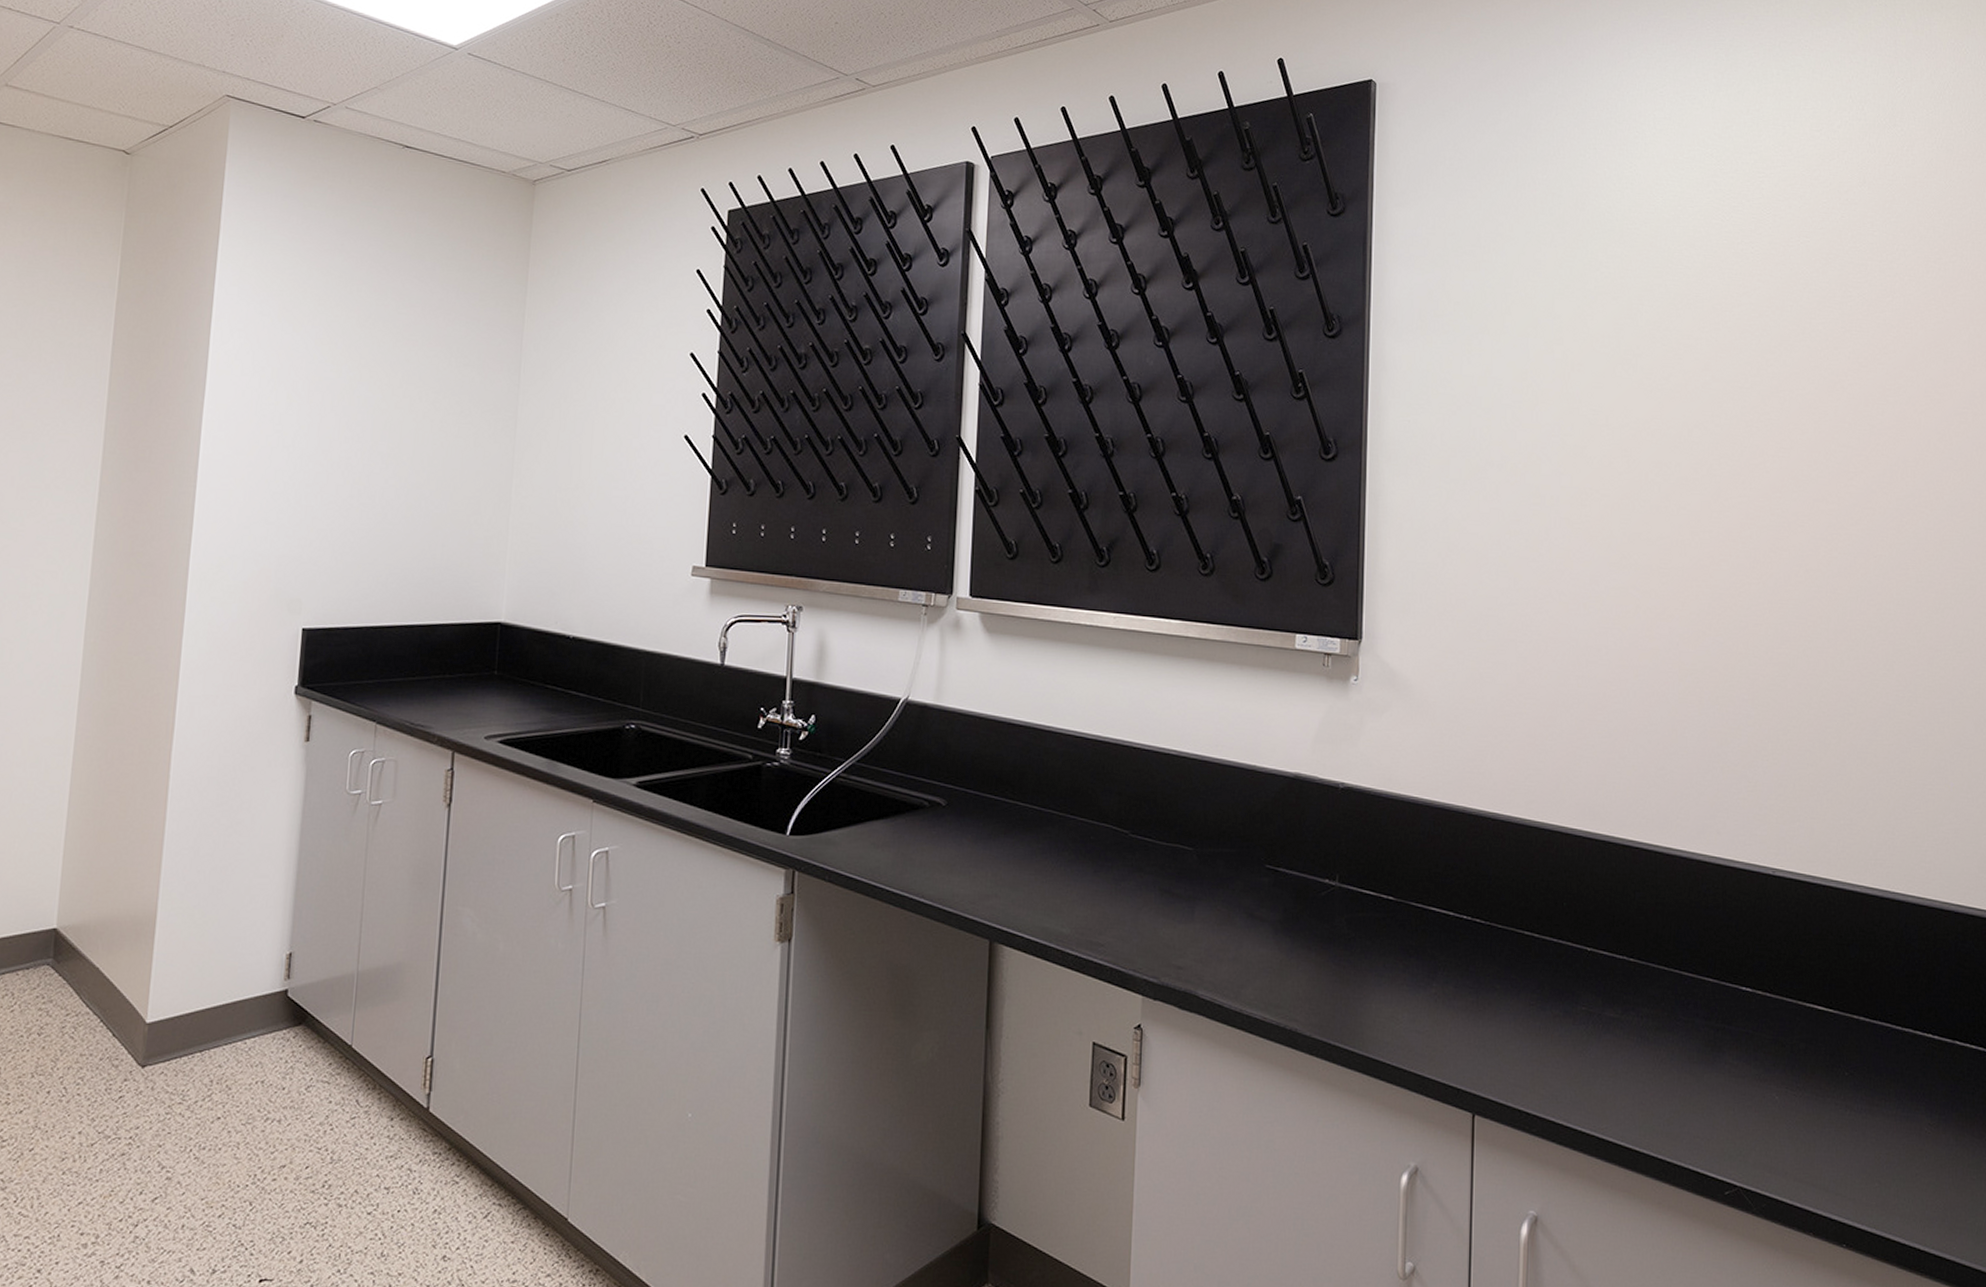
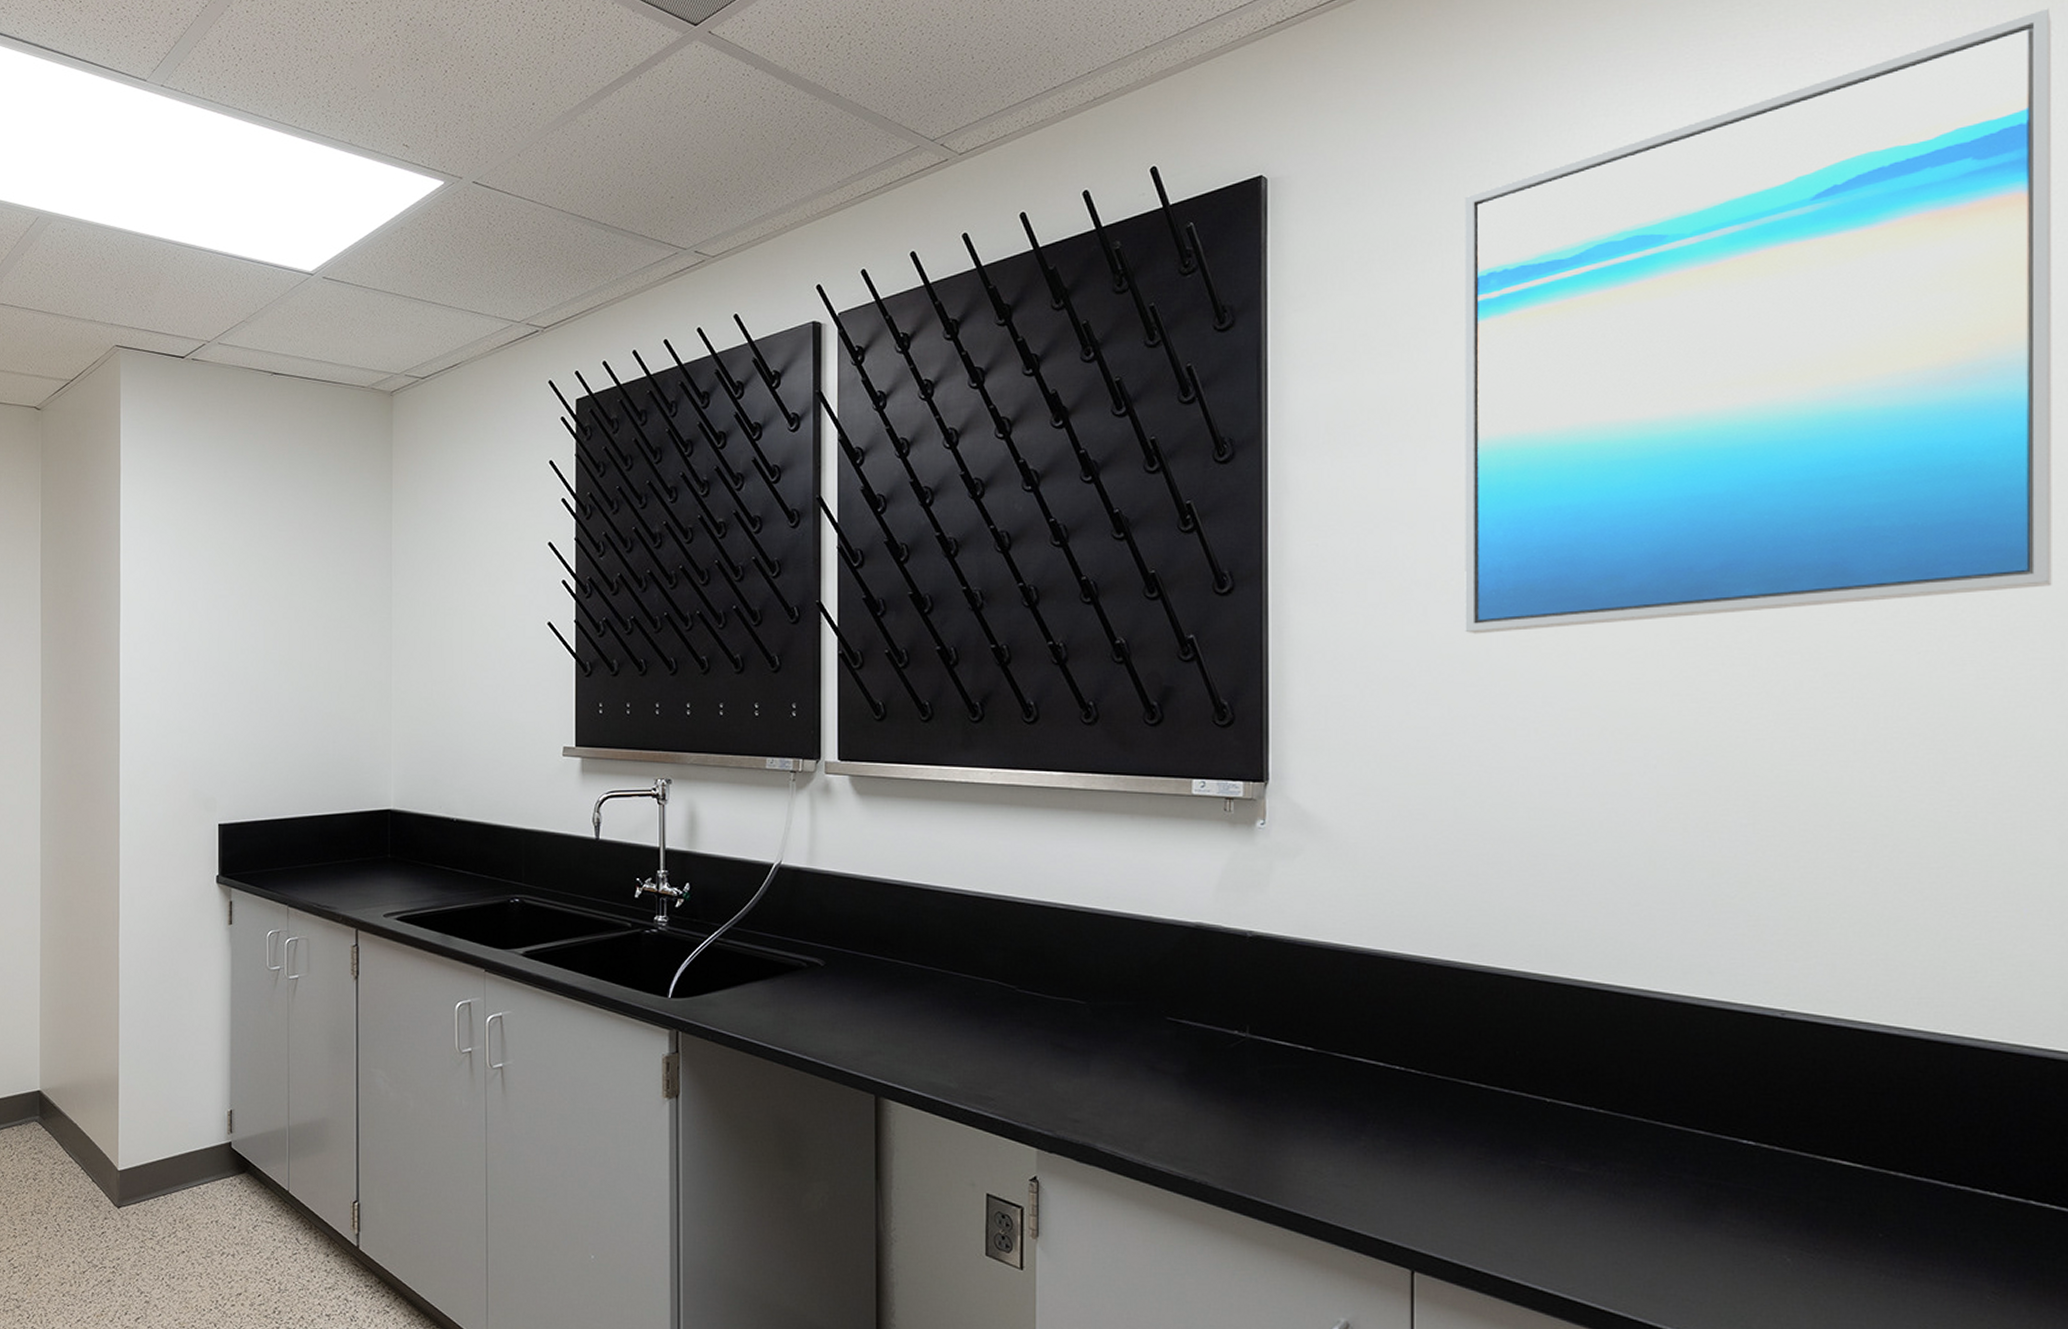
wall art: none [1529,30,1969,515] -> present [1465,8,2052,634]

